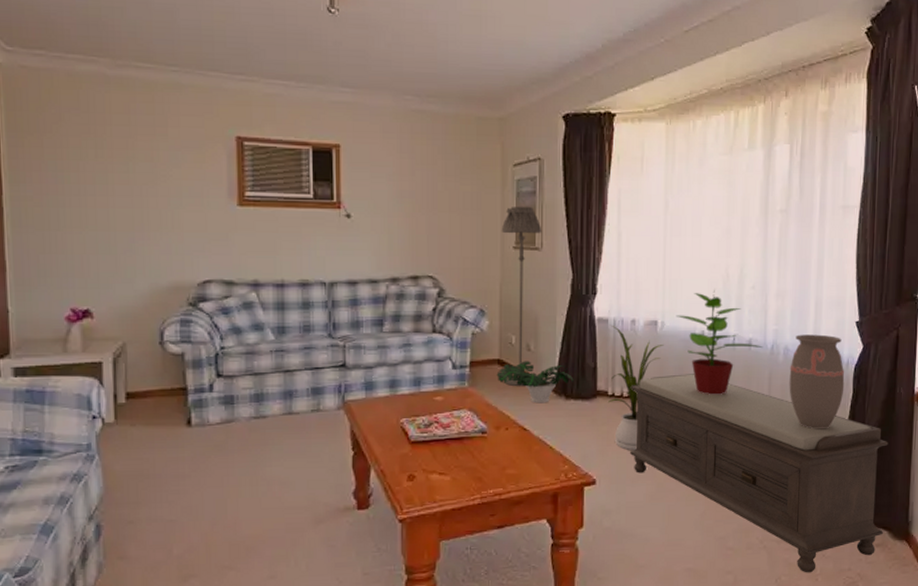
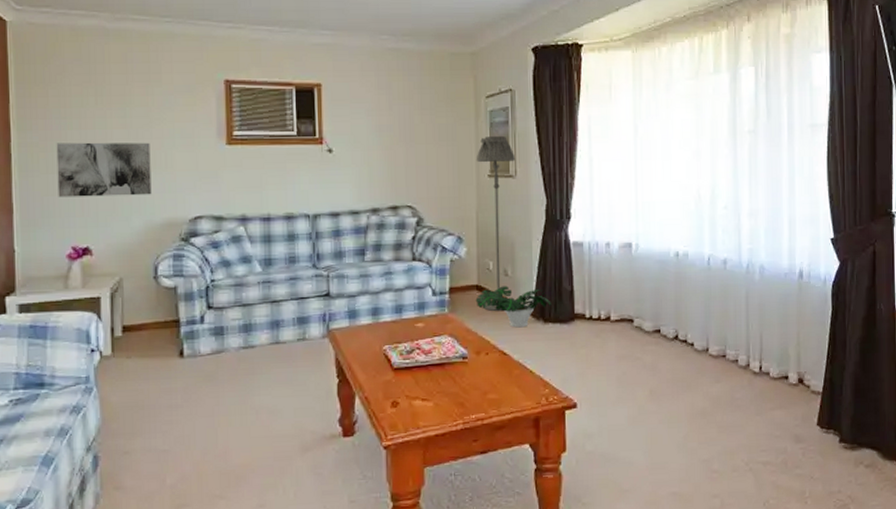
wall art: none [52,197,157,257] -> present [56,142,152,198]
house plant: present [608,326,664,451] -> none [586,249,639,373]
bench: present [629,374,888,573] -> none [609,295,872,496]
potted plant: present [676,289,764,395] -> none [650,210,739,316]
decorative vase: present [789,334,845,430] -> none [766,252,823,348]

